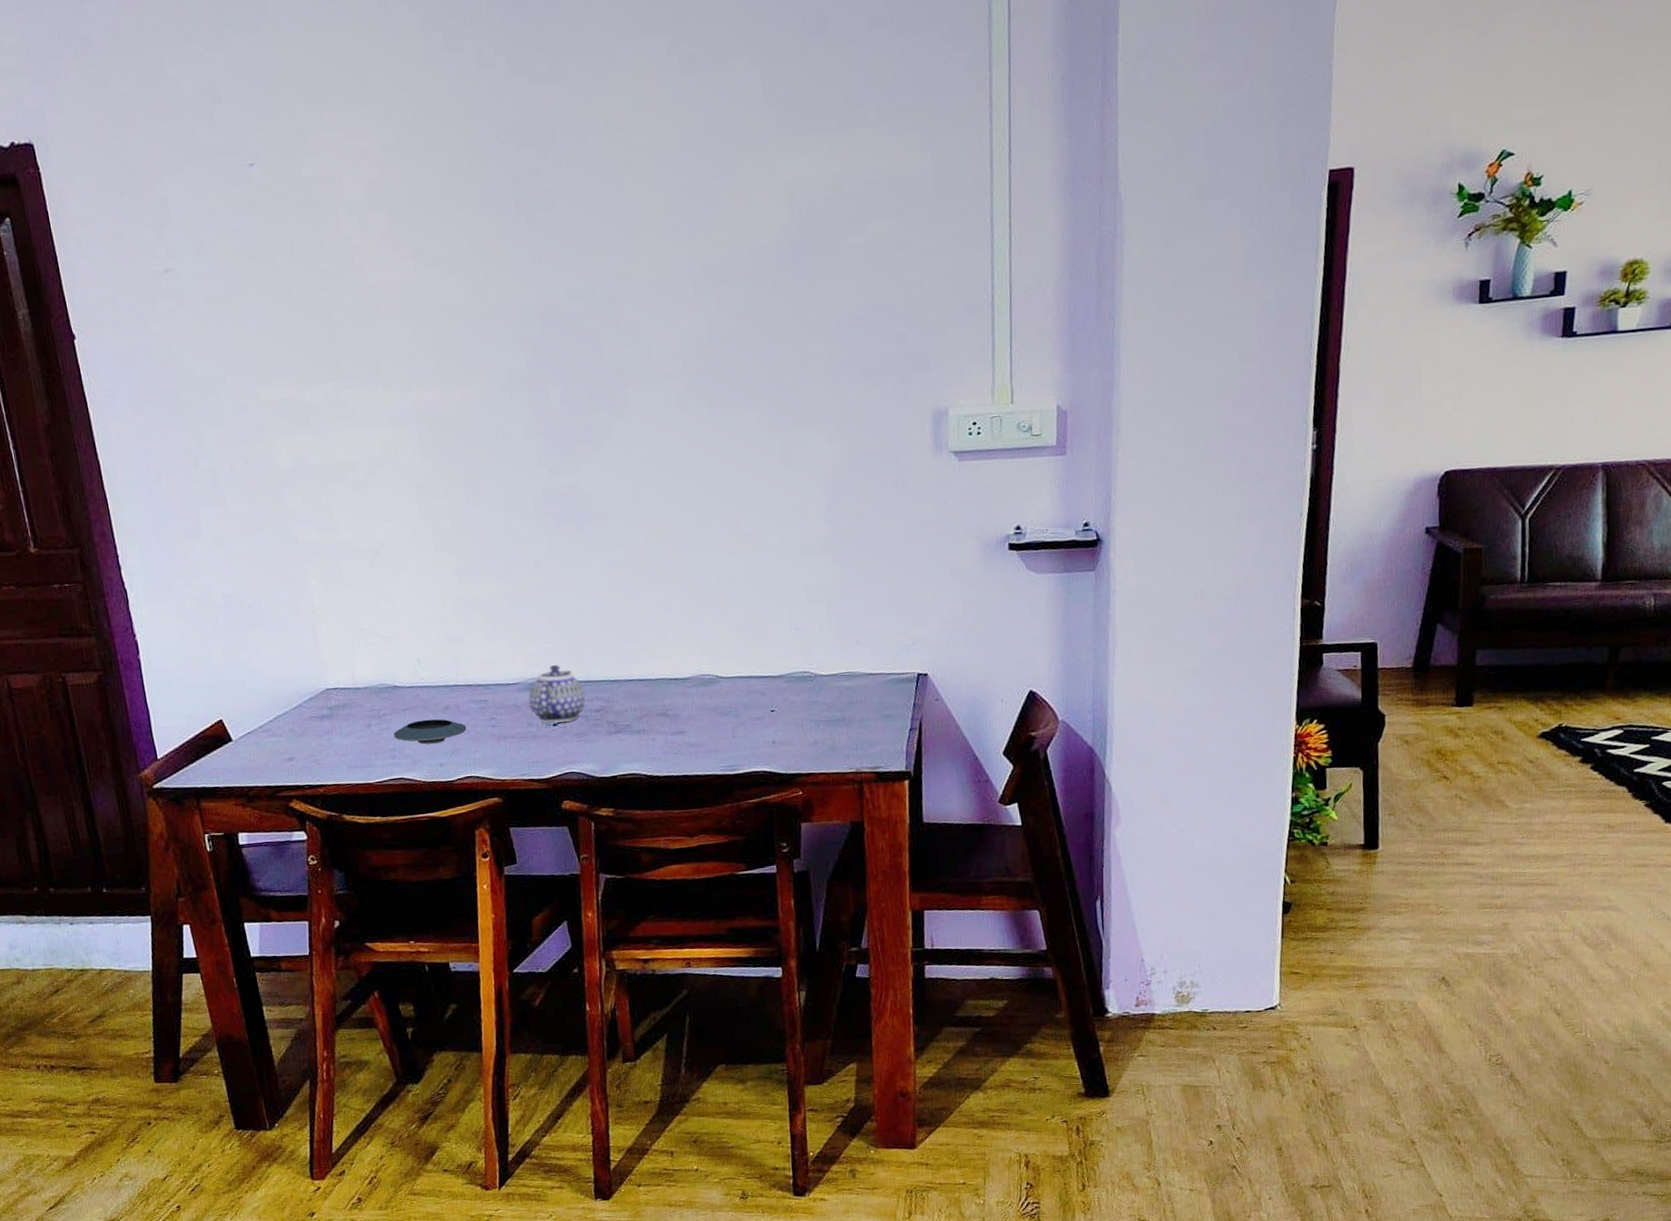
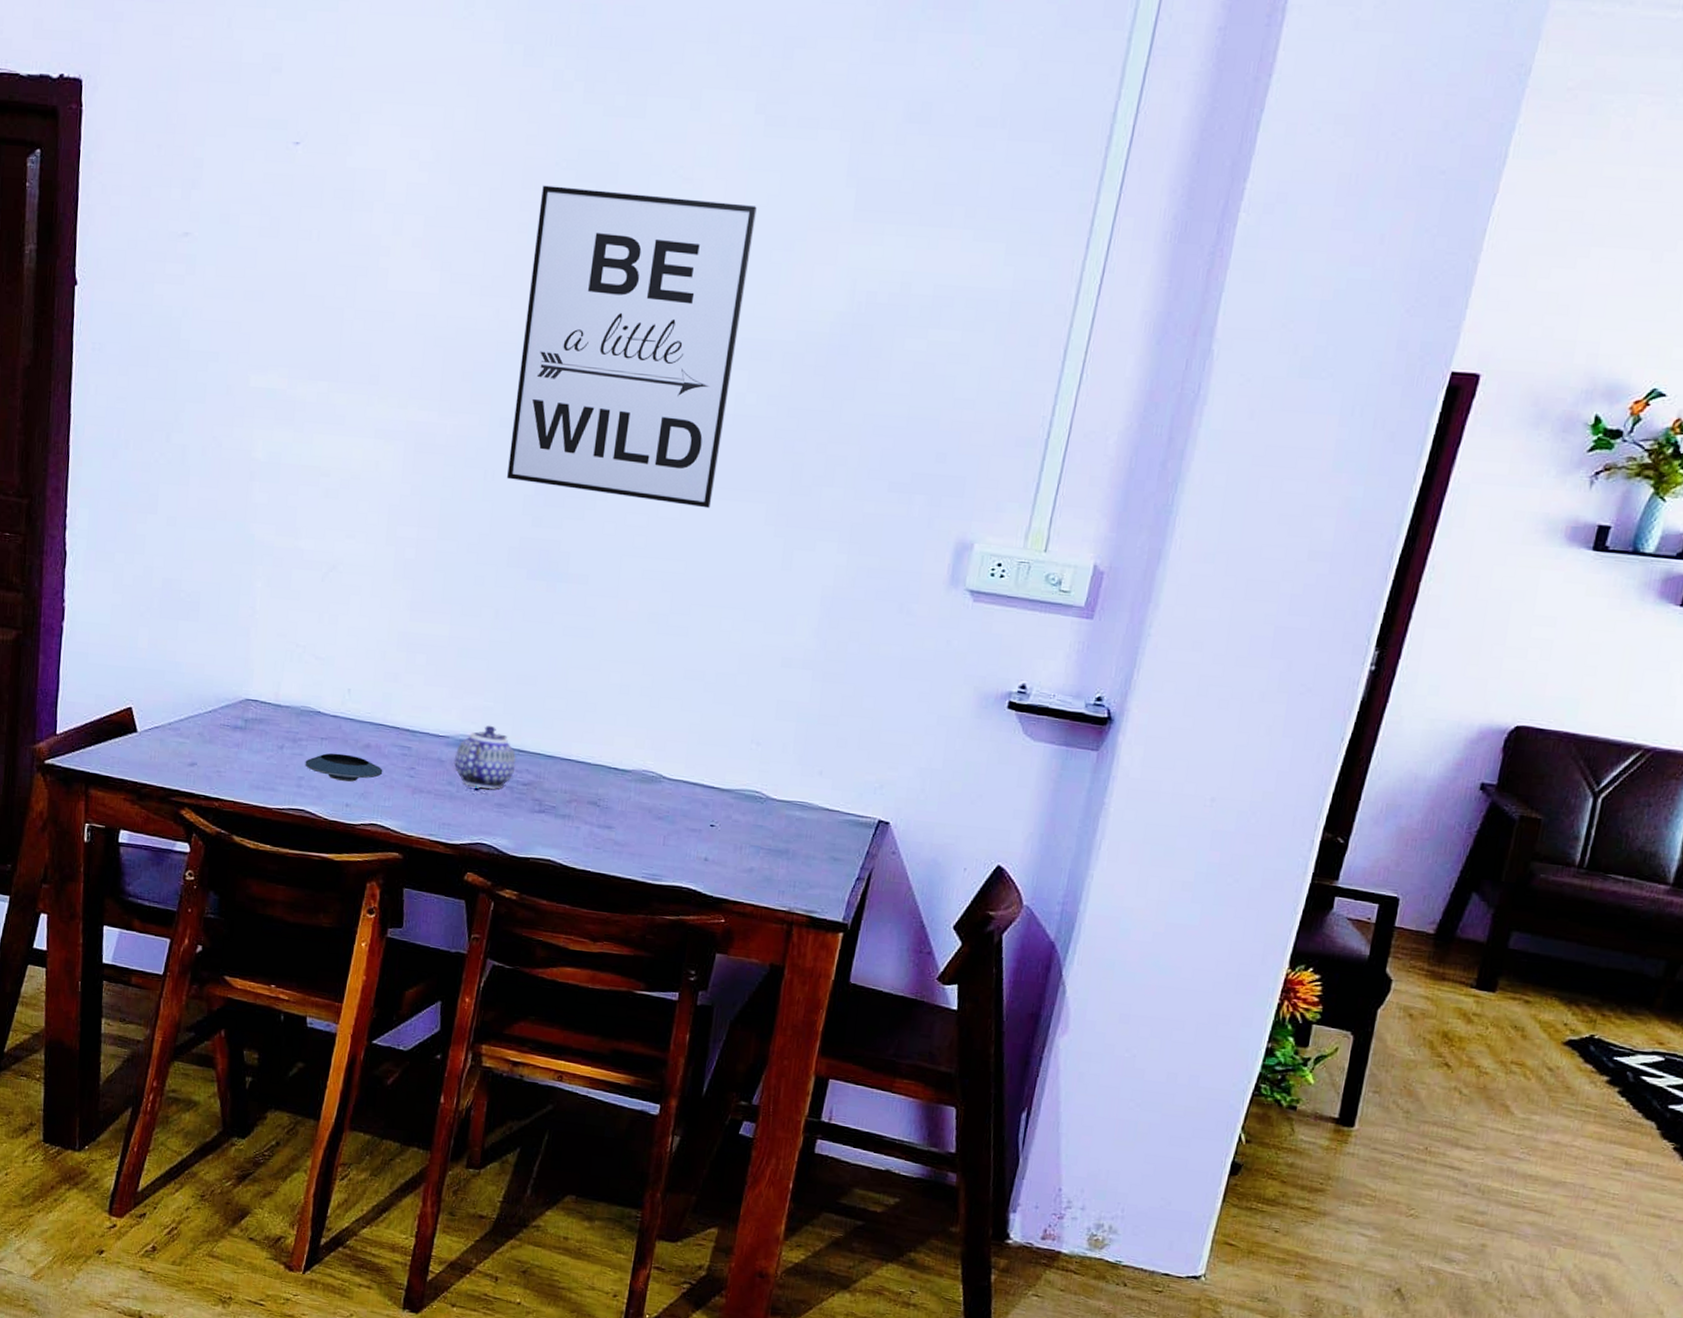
wall art: none [489,141,708,438] -> present [507,185,757,509]

